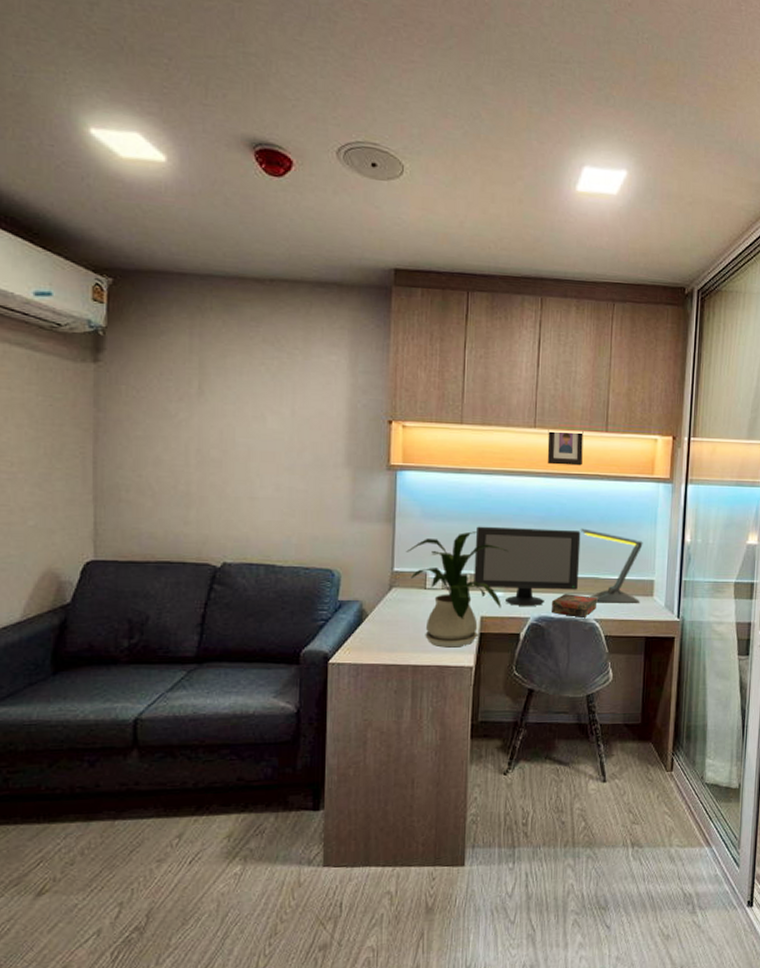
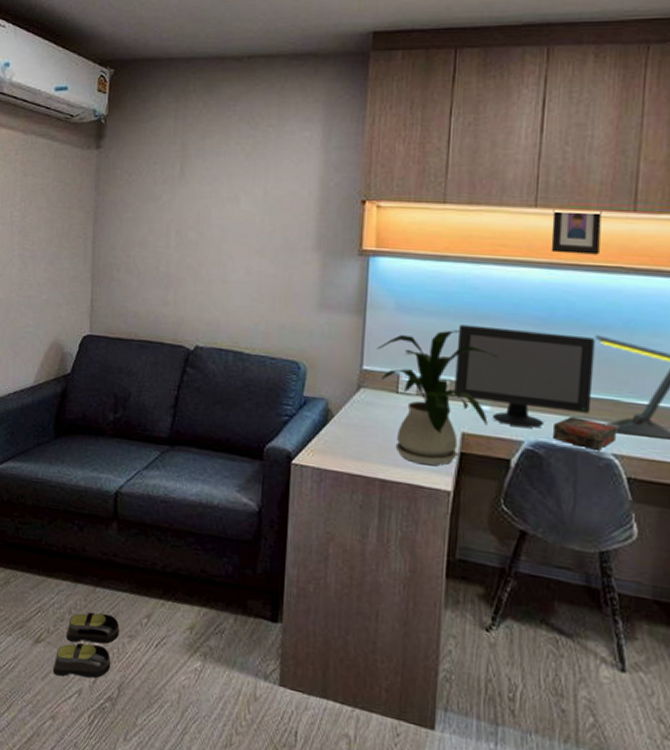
slippers: none [62,844,145,923] -> present [53,611,120,678]

